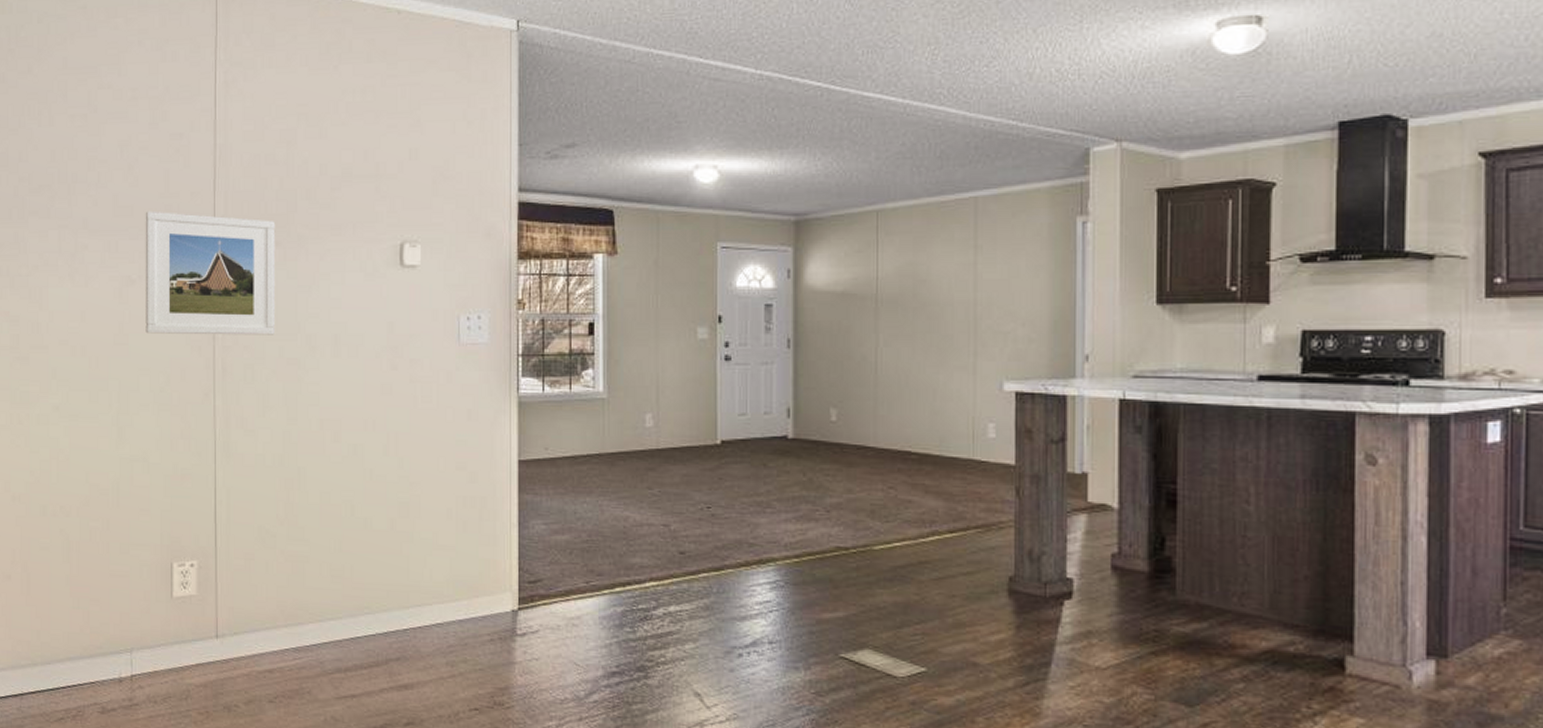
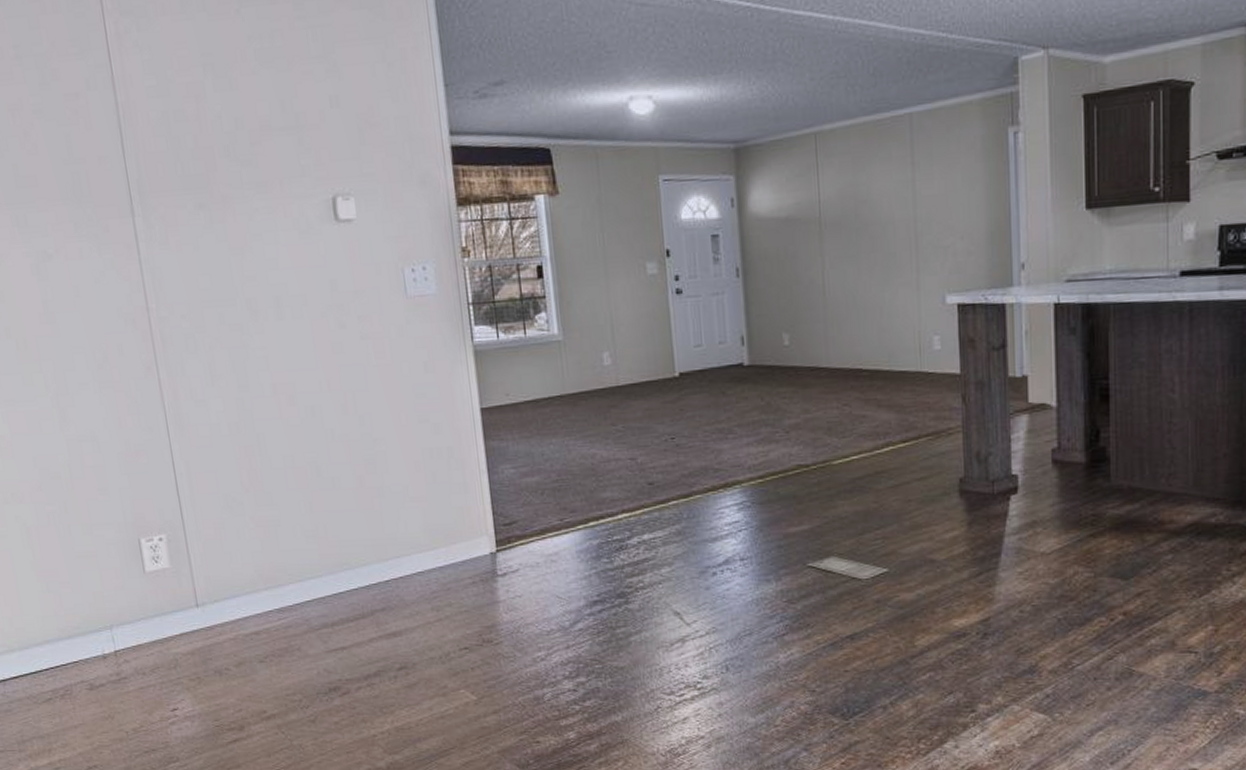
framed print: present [145,211,276,335] -> none [51,179,212,310]

